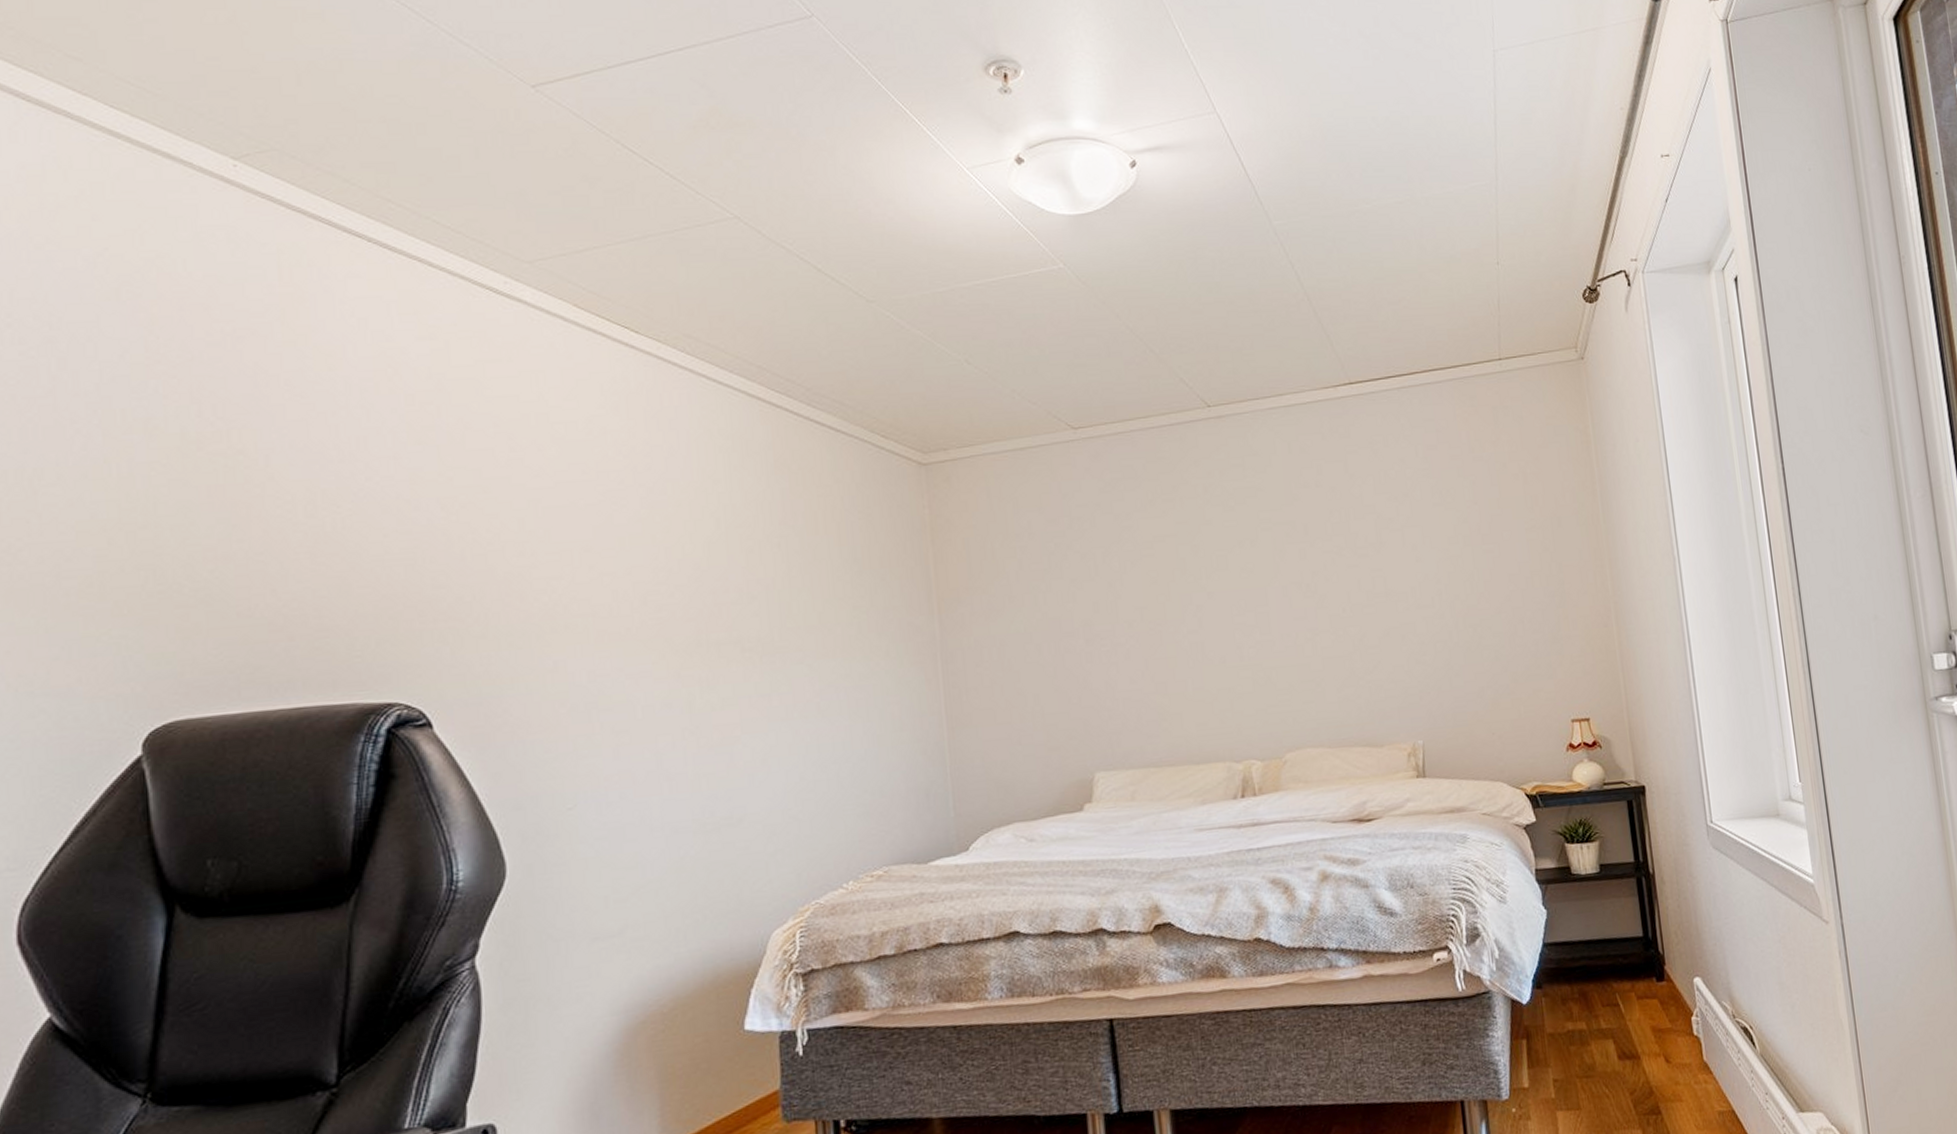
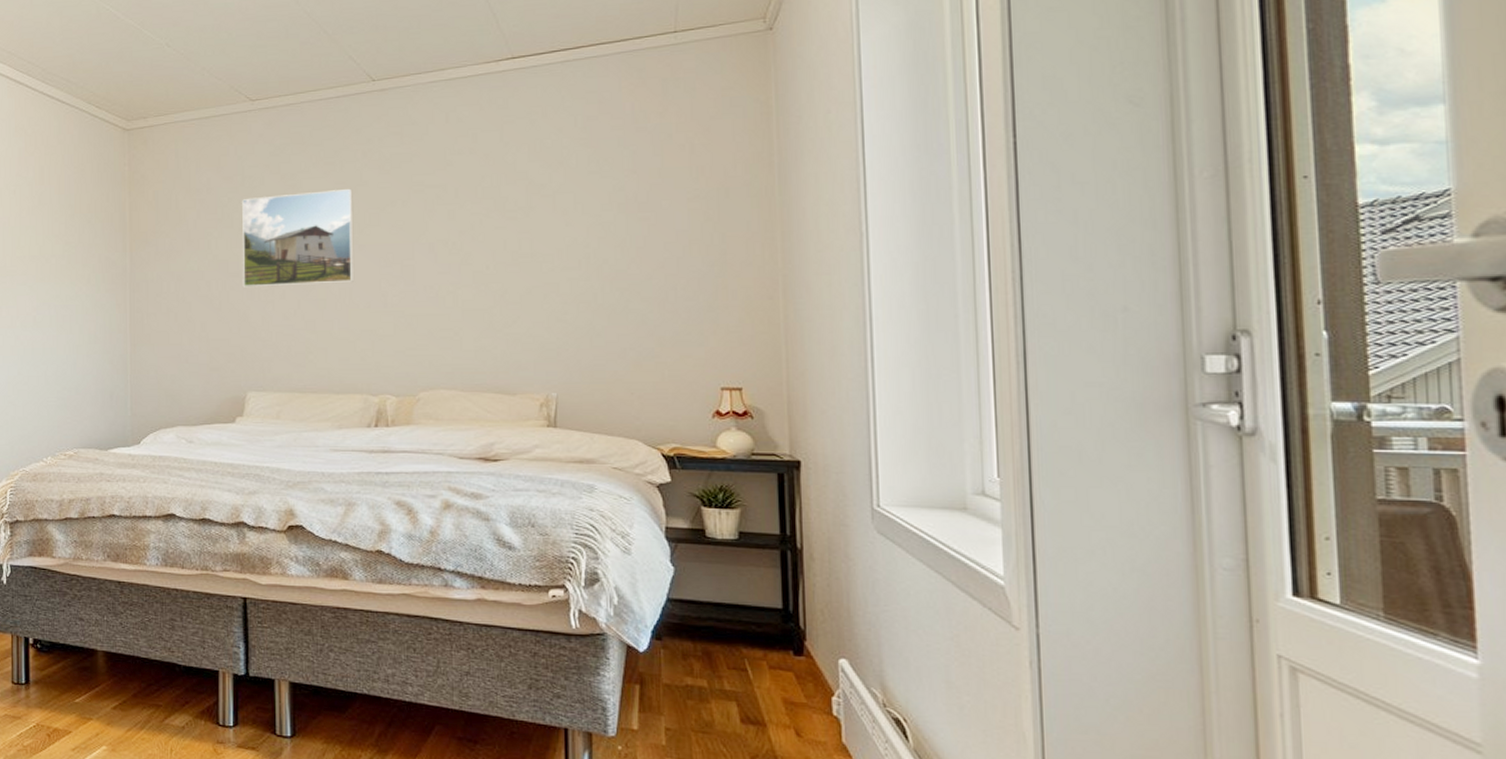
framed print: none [1071,528,1205,649] -> present [242,188,354,287]

